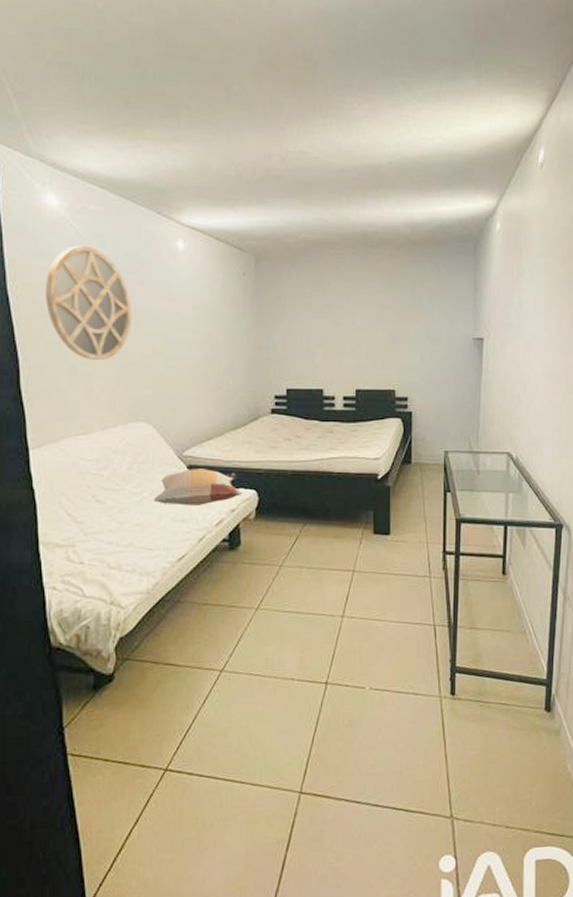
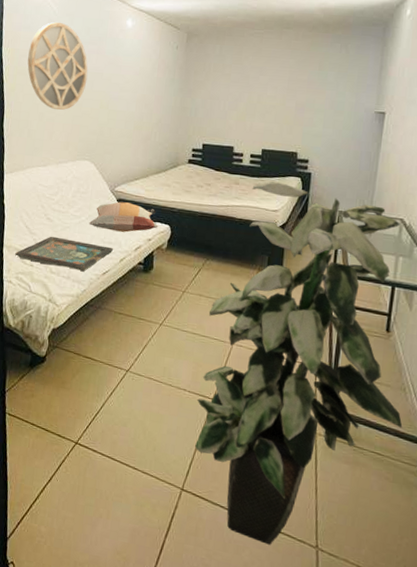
decorative tray: none [57,522,189,560] -> present [15,236,114,271]
indoor plant: none [308,426,526,828] -> present [195,181,403,545]

